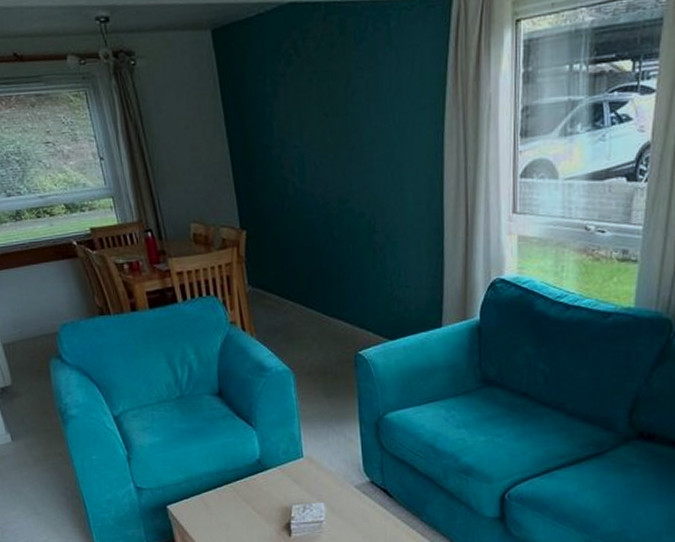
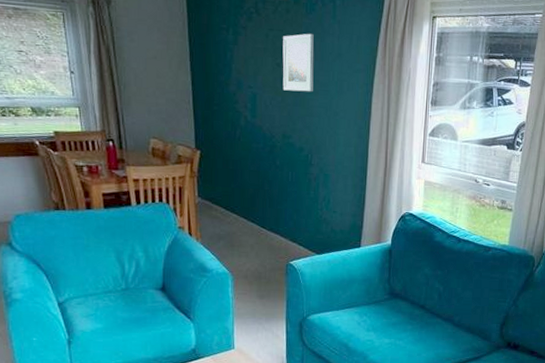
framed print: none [329,68,371,145] -> present [282,33,314,92]

